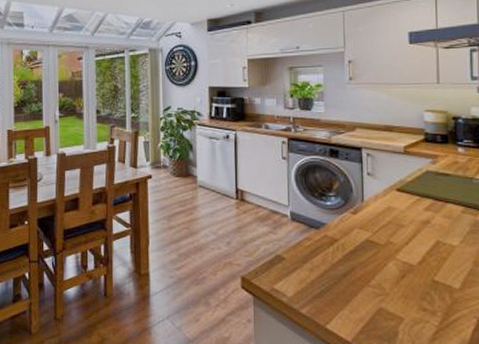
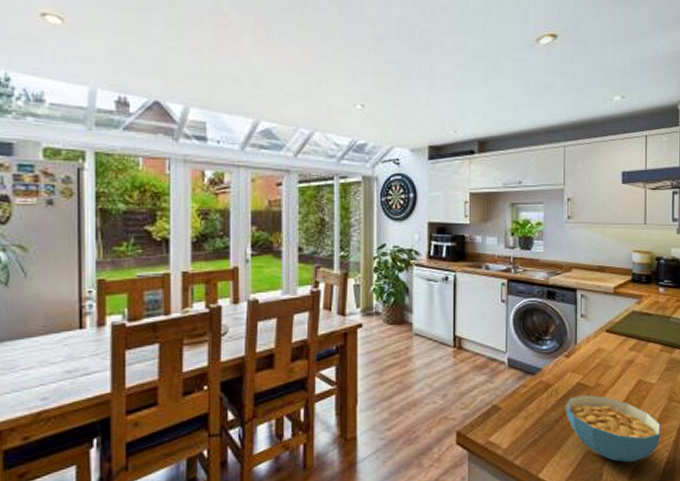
cereal bowl: none [354,252,467,325] -> present [566,395,662,463]

